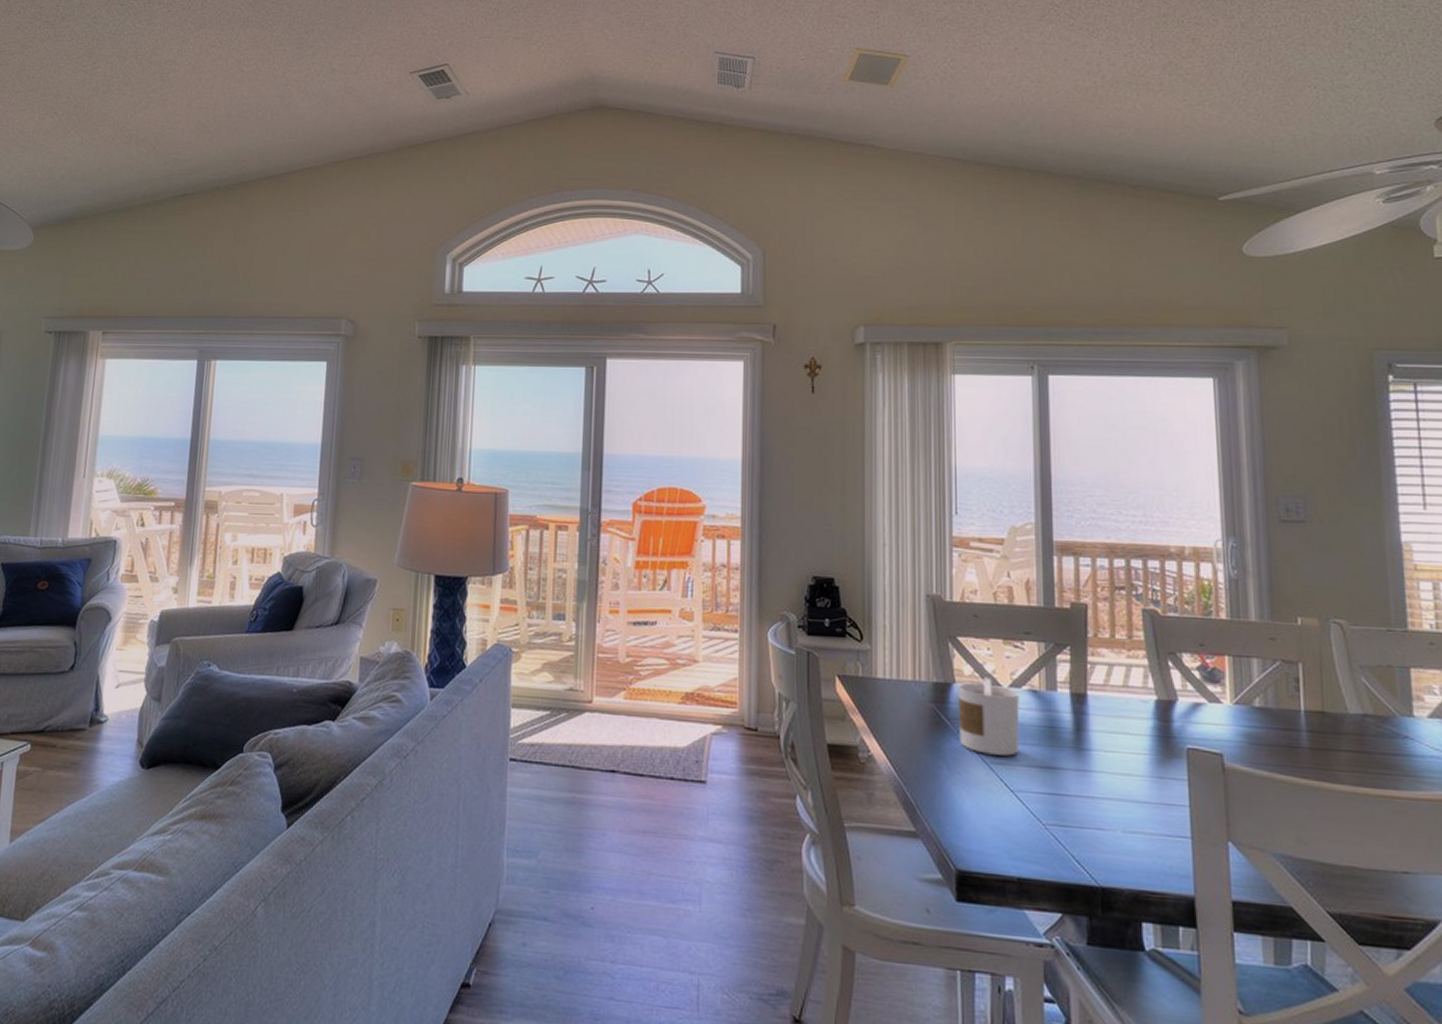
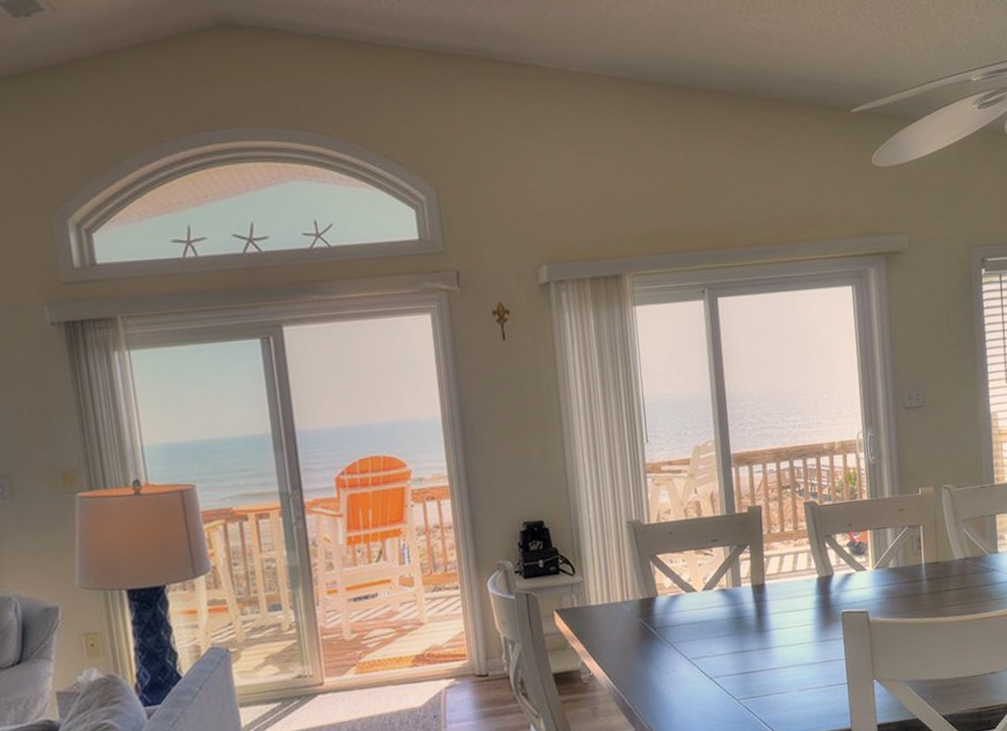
candle: present [957,677,1020,756] -> none [660,585,714,653]

